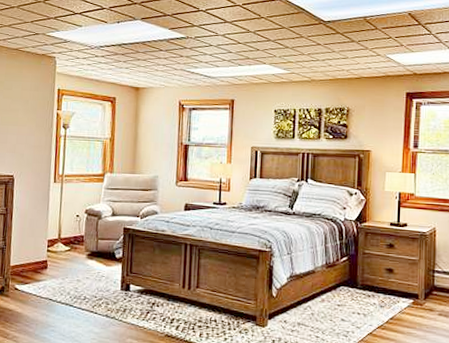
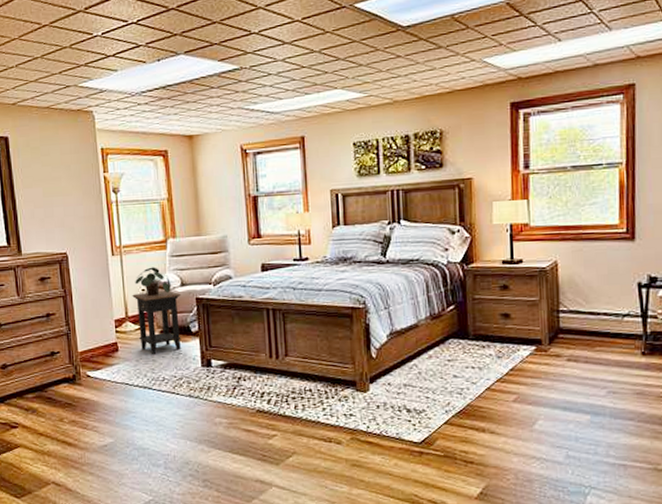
side table: none [67,217,111,276] -> present [132,290,182,355]
potted plant: none [71,196,103,222] -> present [135,267,171,296]

